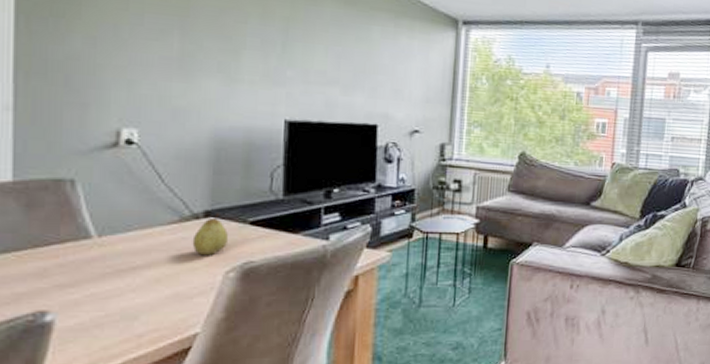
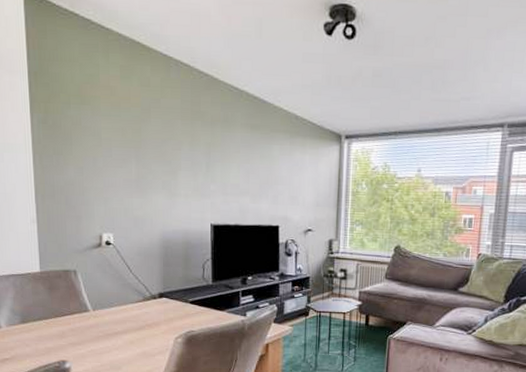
fruit: present [192,211,229,255] -> none [152,293,177,325]

